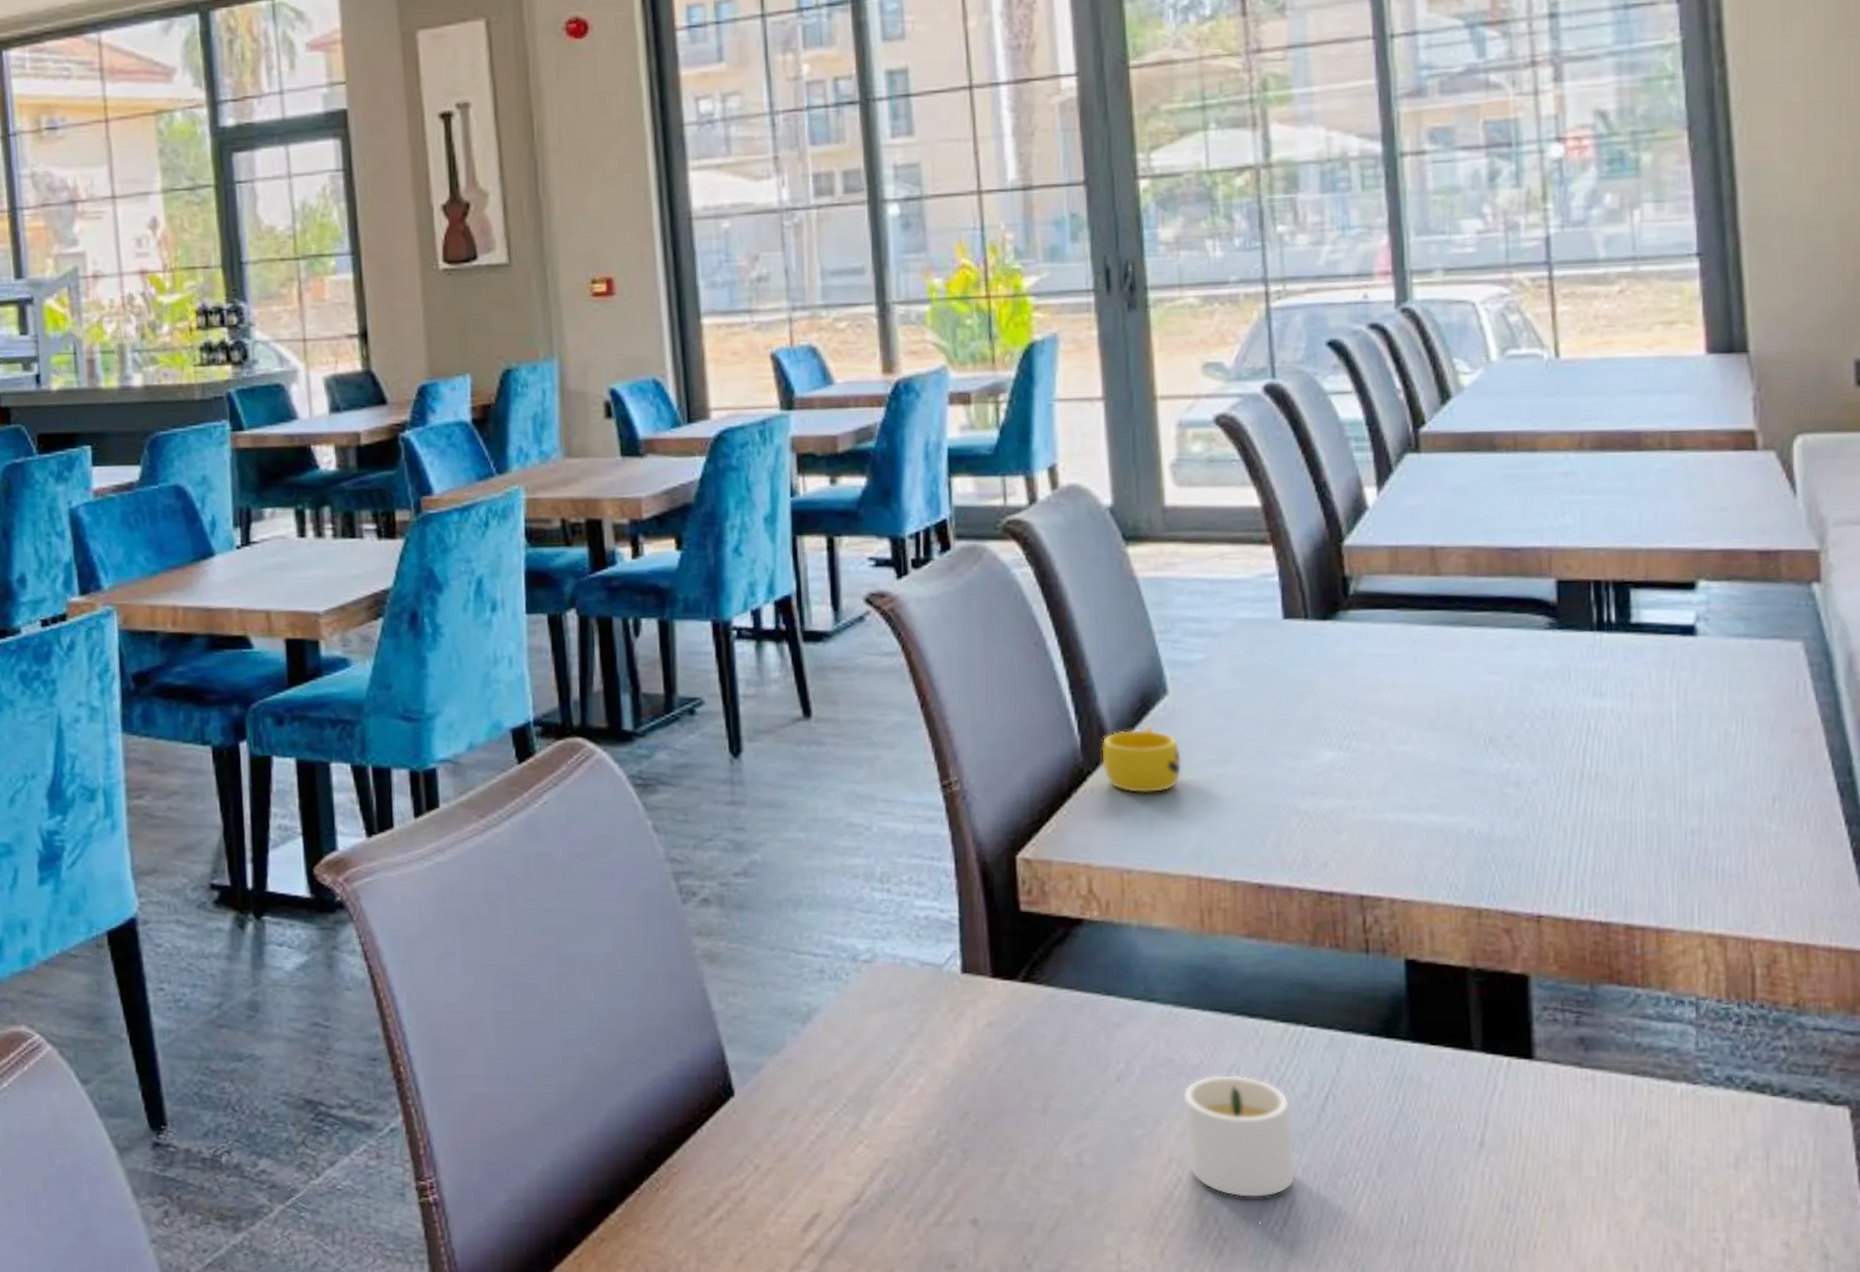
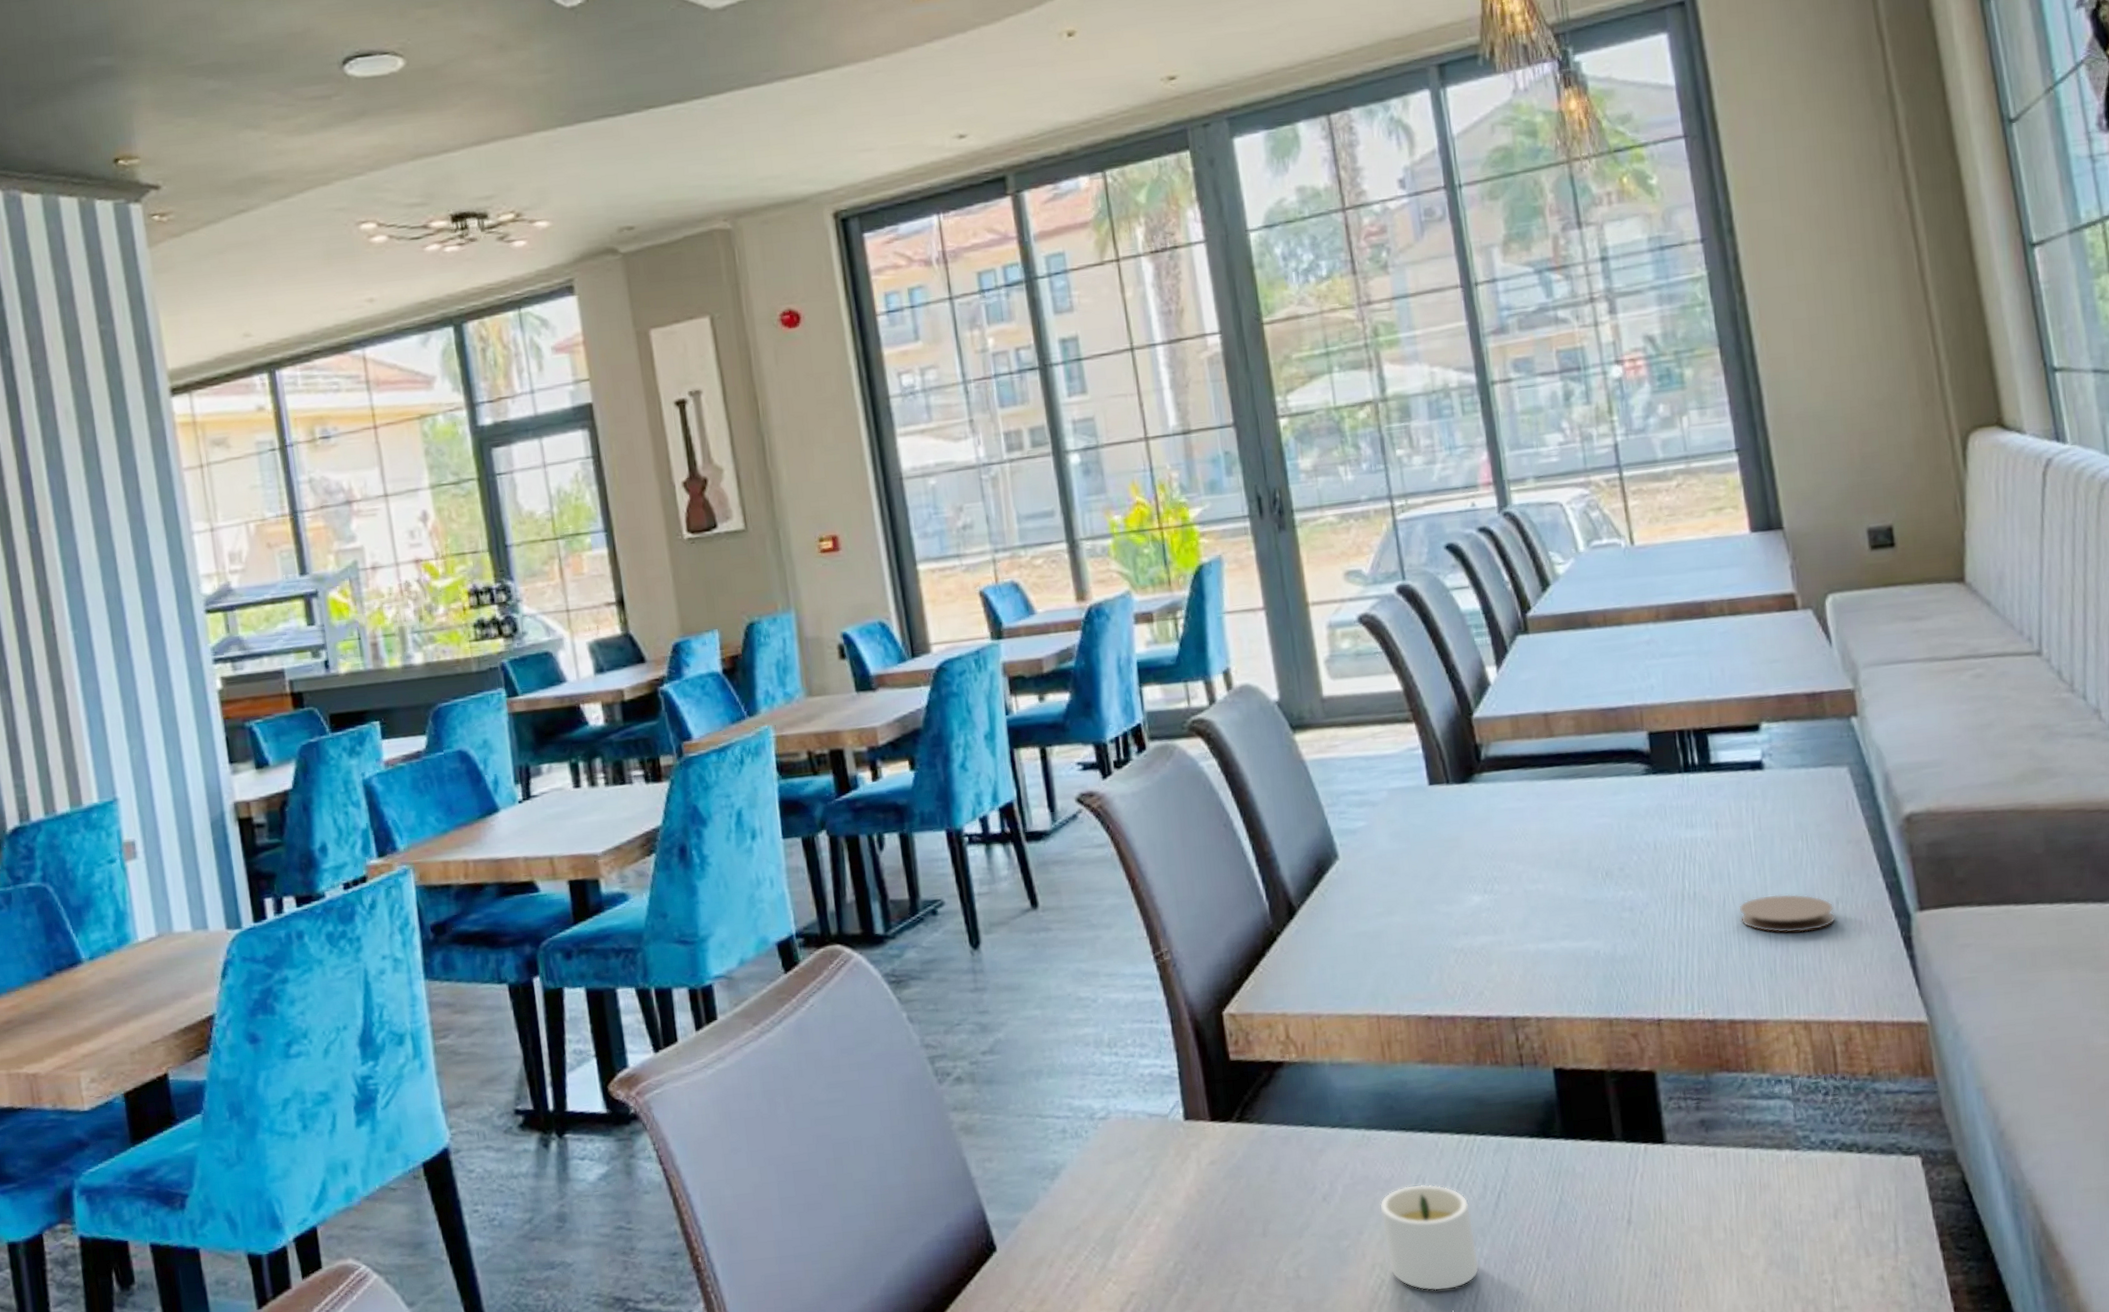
cup: present [1100,726,1182,794] -> none [1286,888,1356,948]
coaster: none [1650,784,1769,831] -> present [1739,893,1835,934]

